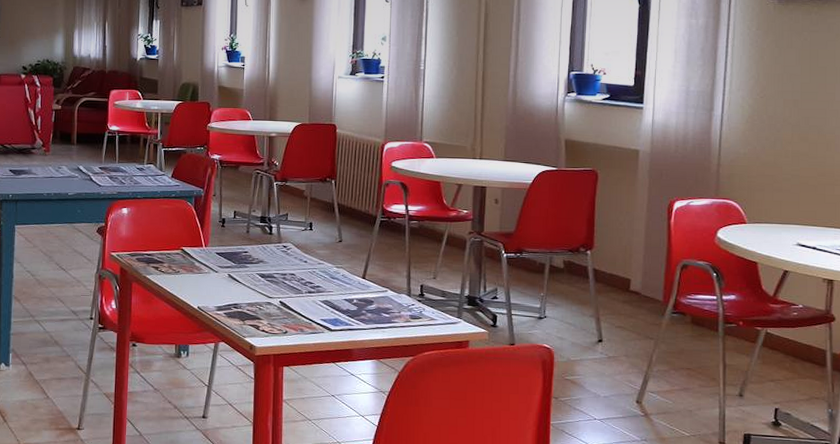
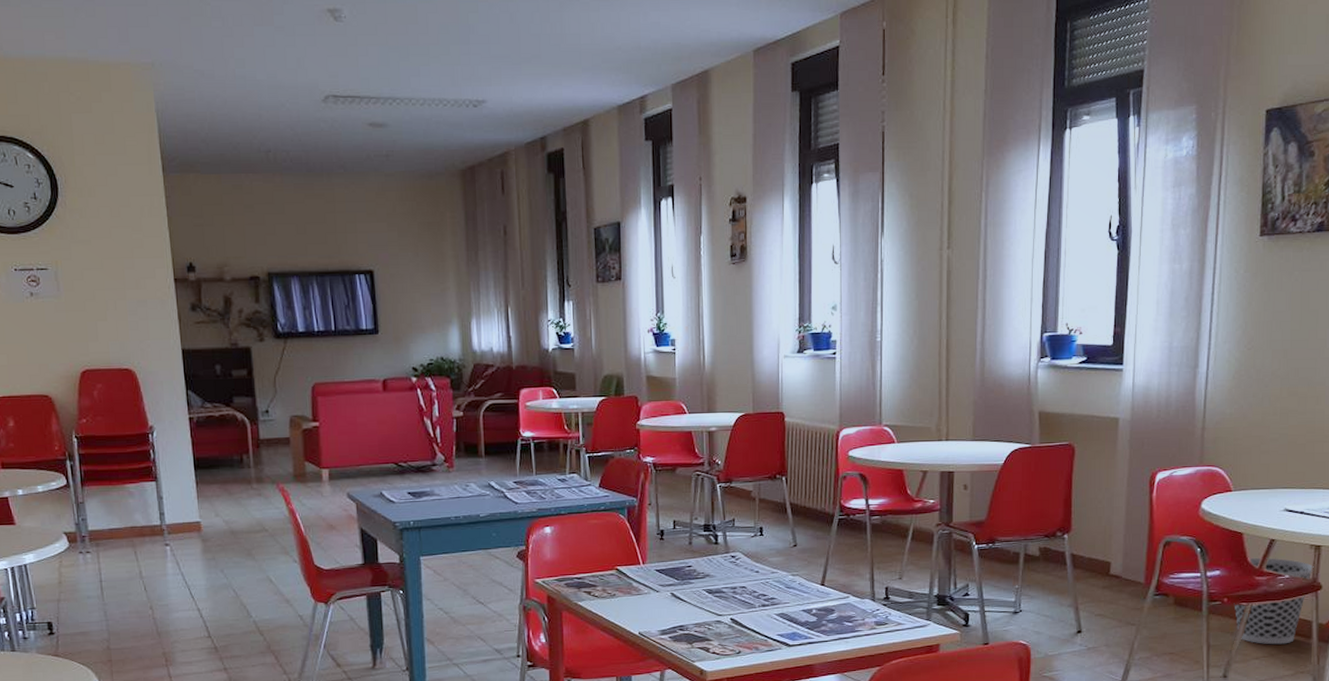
wastebasket: none [749,287,827,370] -> present [1234,558,1314,645]

